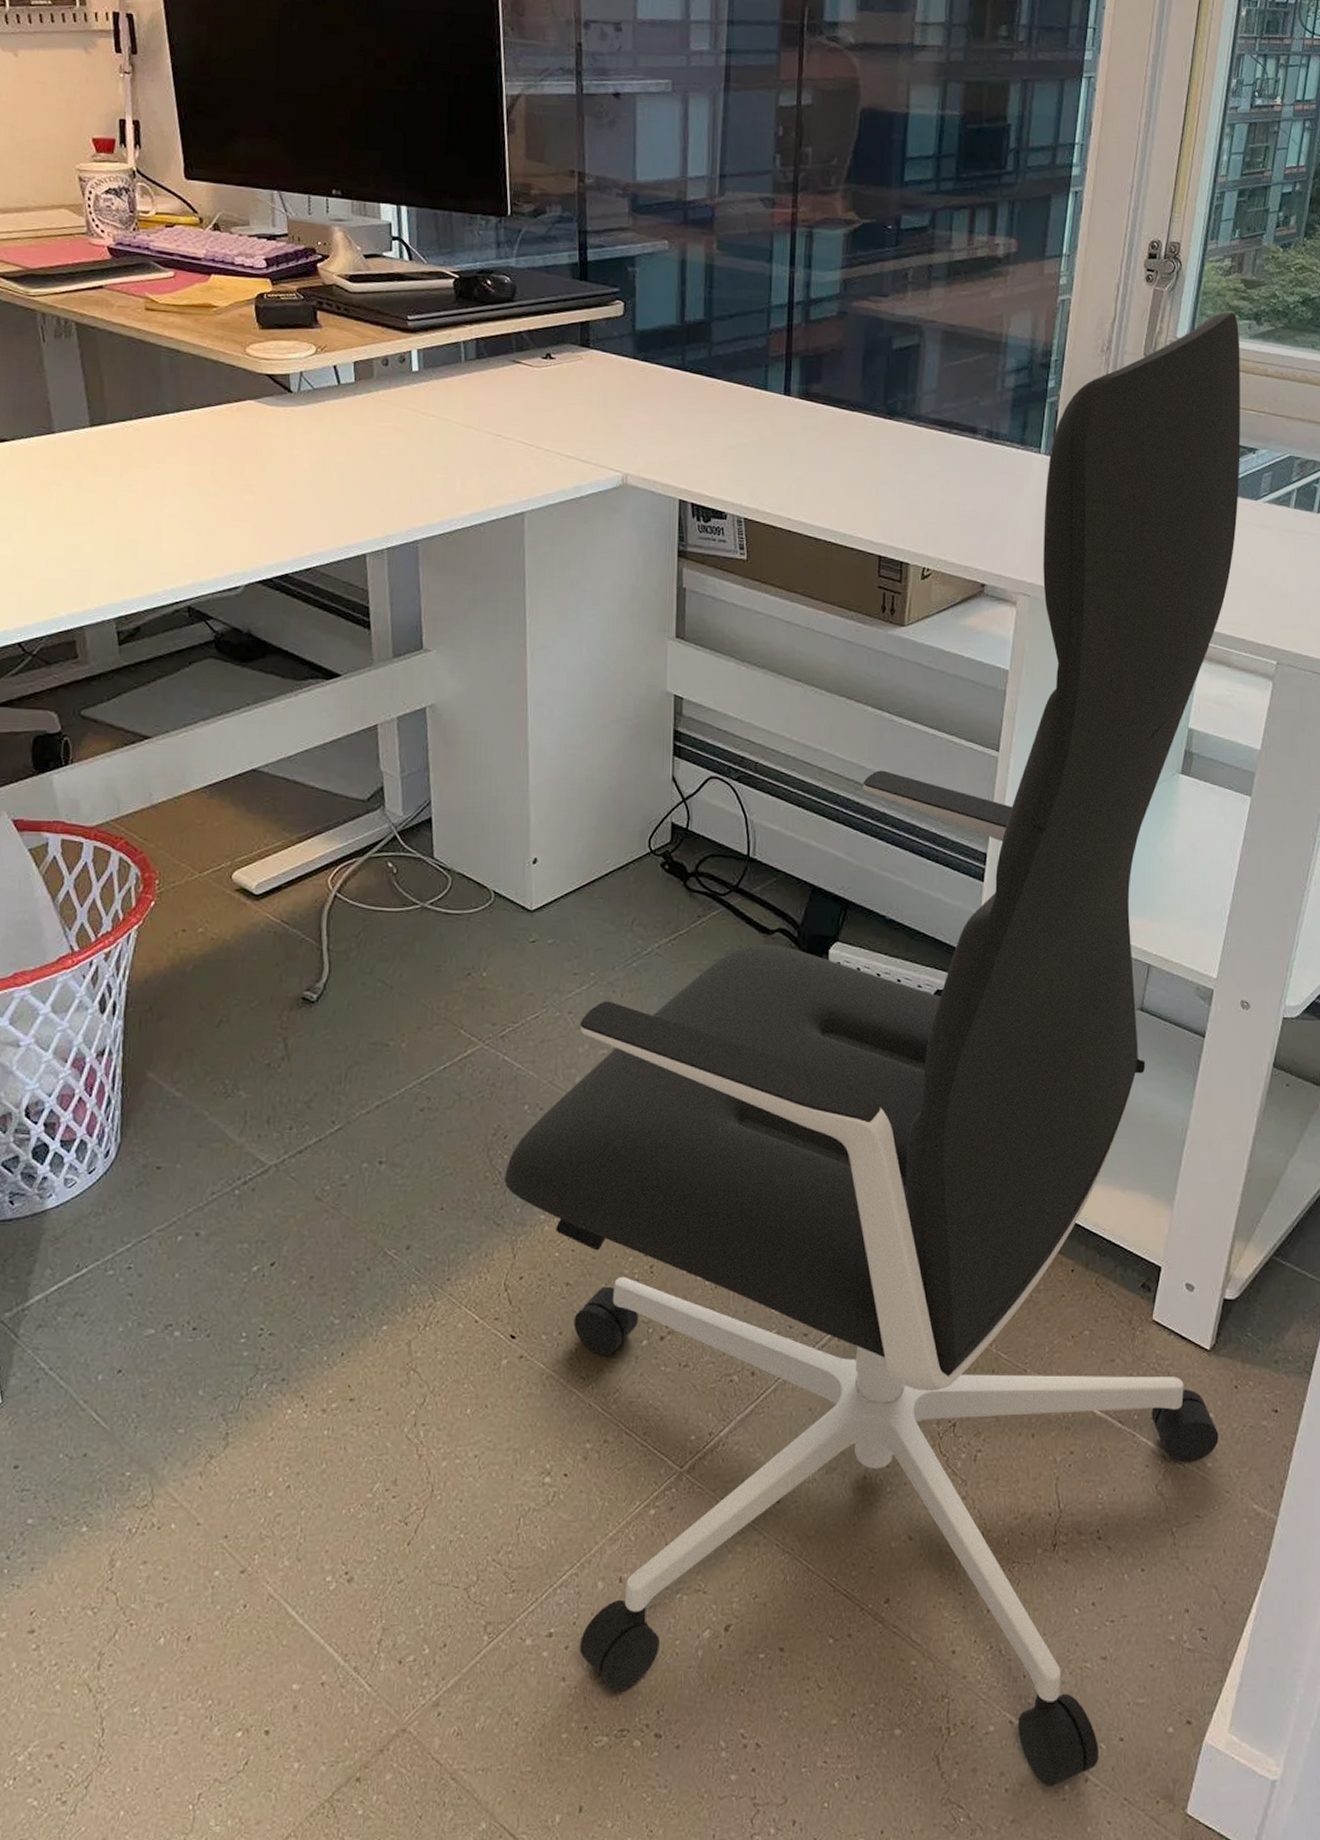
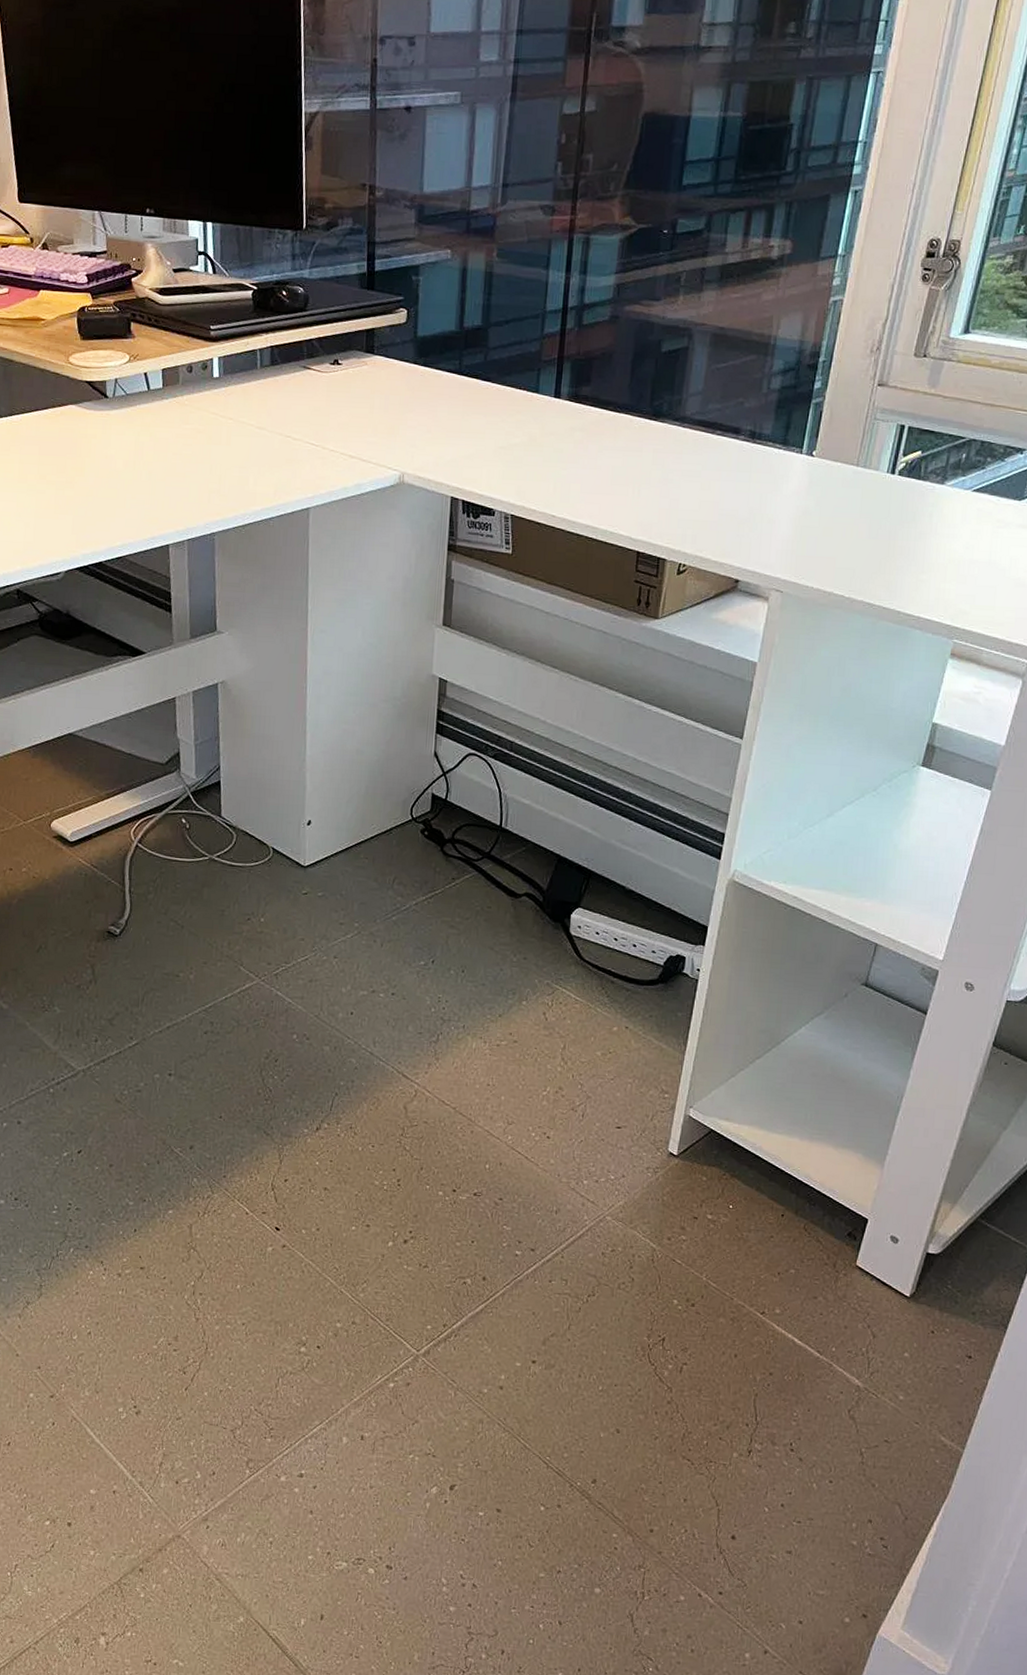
office chair: present [504,311,1240,1788] -> none [274,310,1016,1654]

